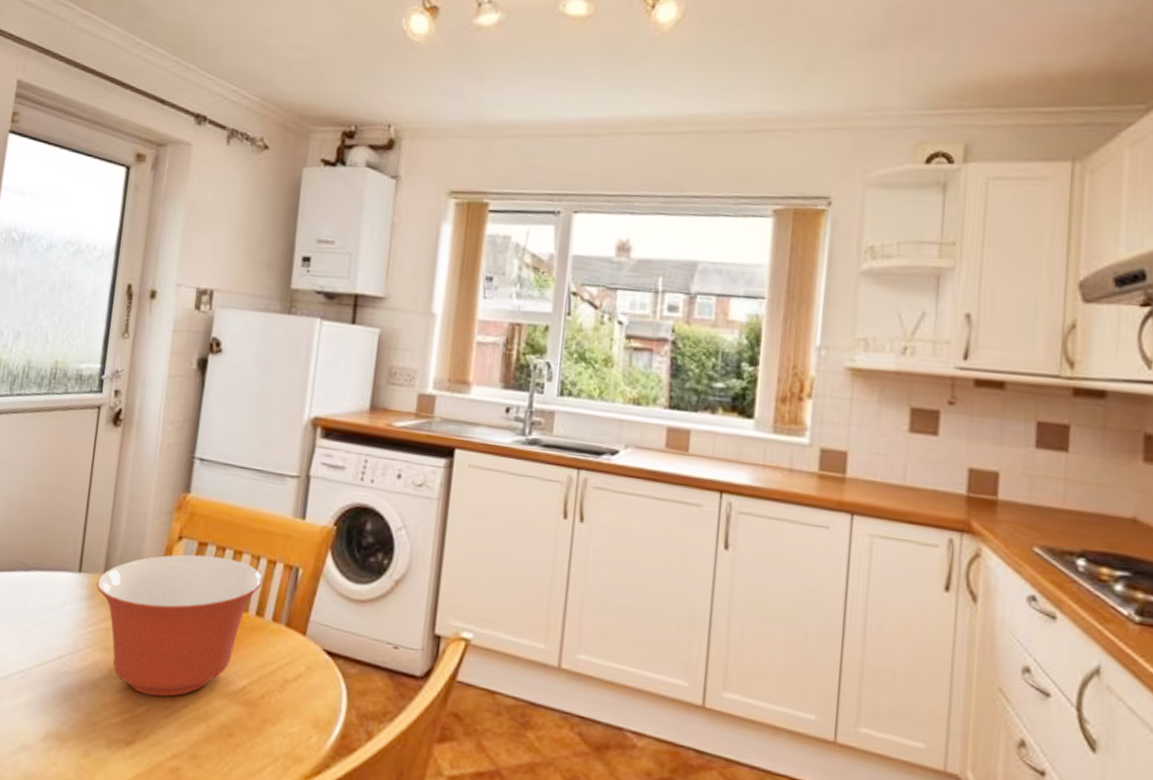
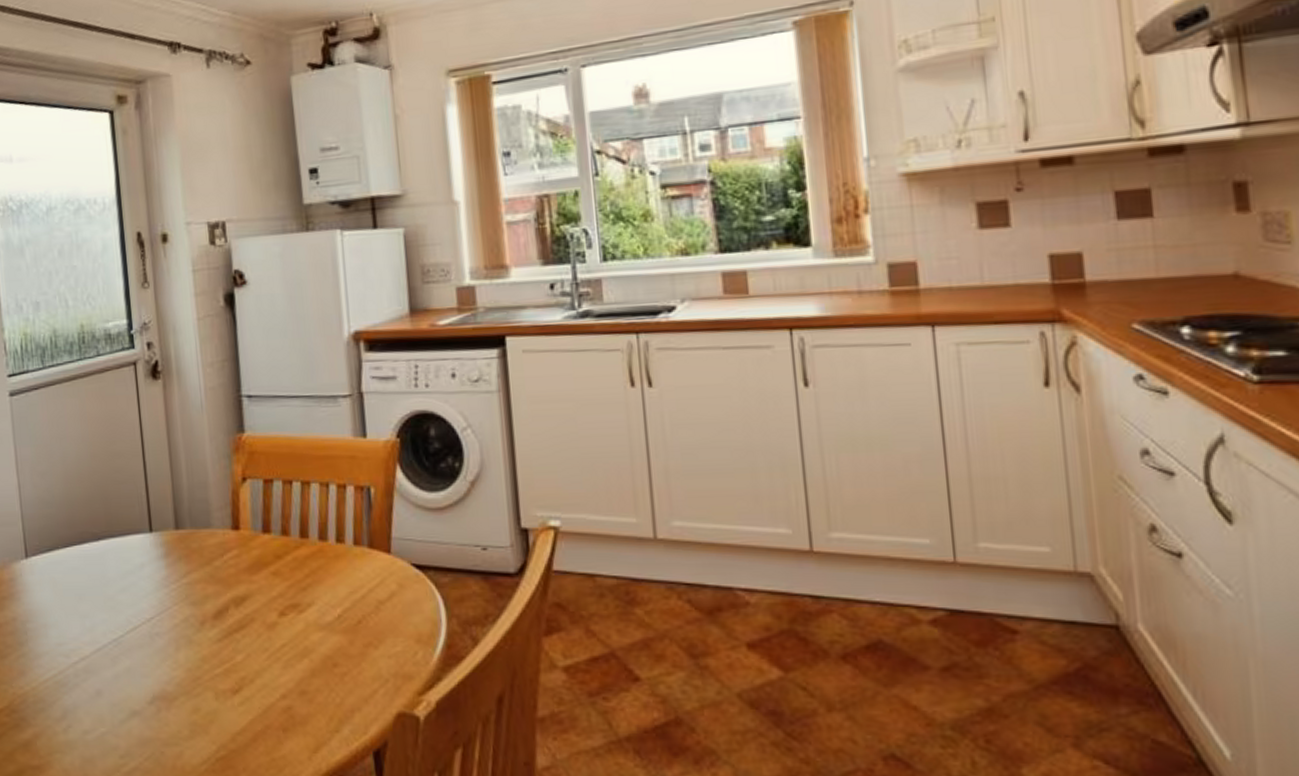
mixing bowl: present [96,554,263,697] -> none [170,490,336,640]

